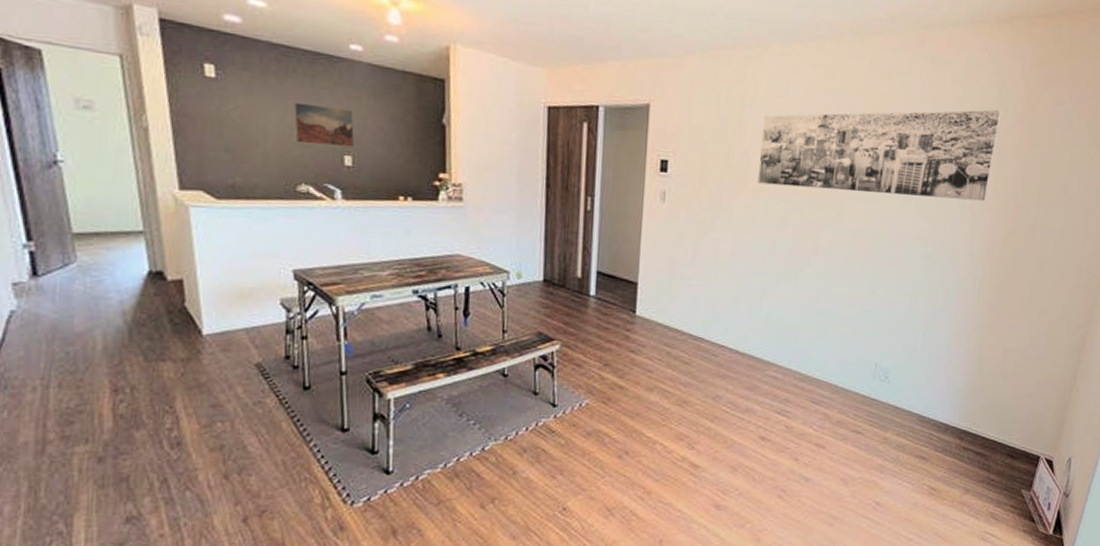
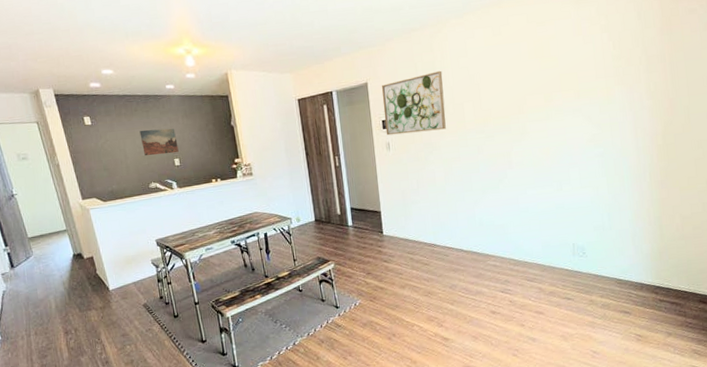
wall art: none [663,108,752,188] -> present [381,70,446,136]
wall art: present [757,109,1002,201] -> none [452,28,643,124]

